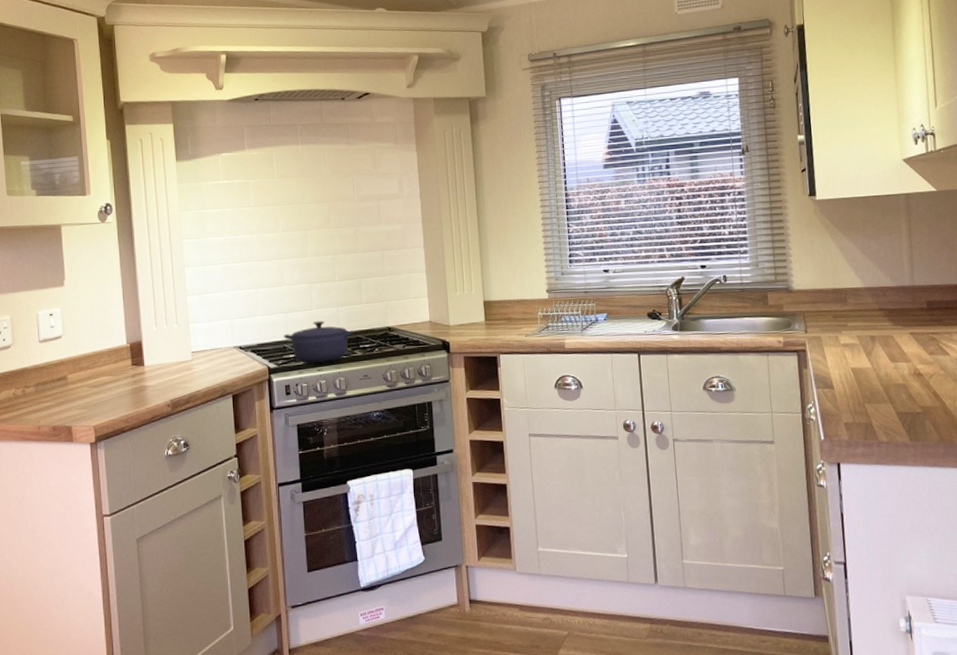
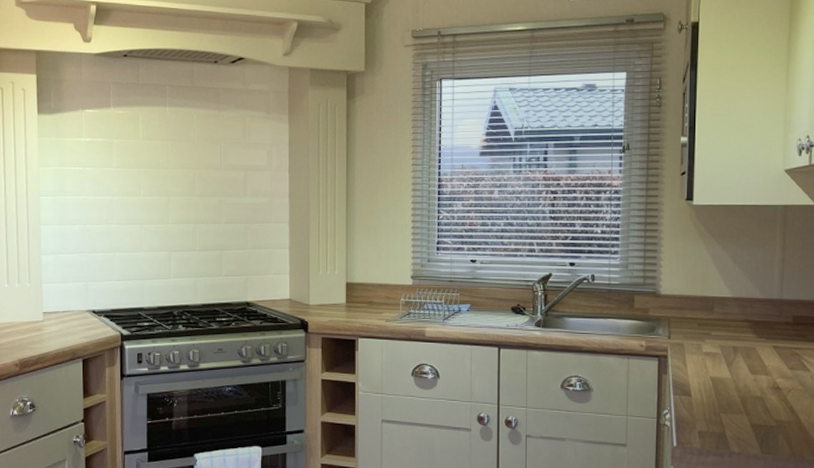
cooking pot: present [284,320,354,364] -> none [139,290,211,334]

